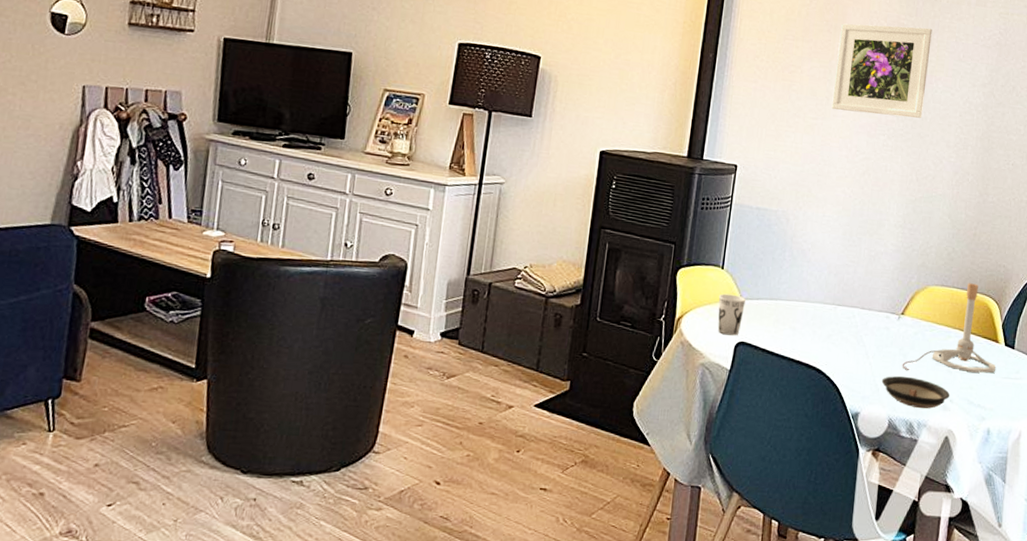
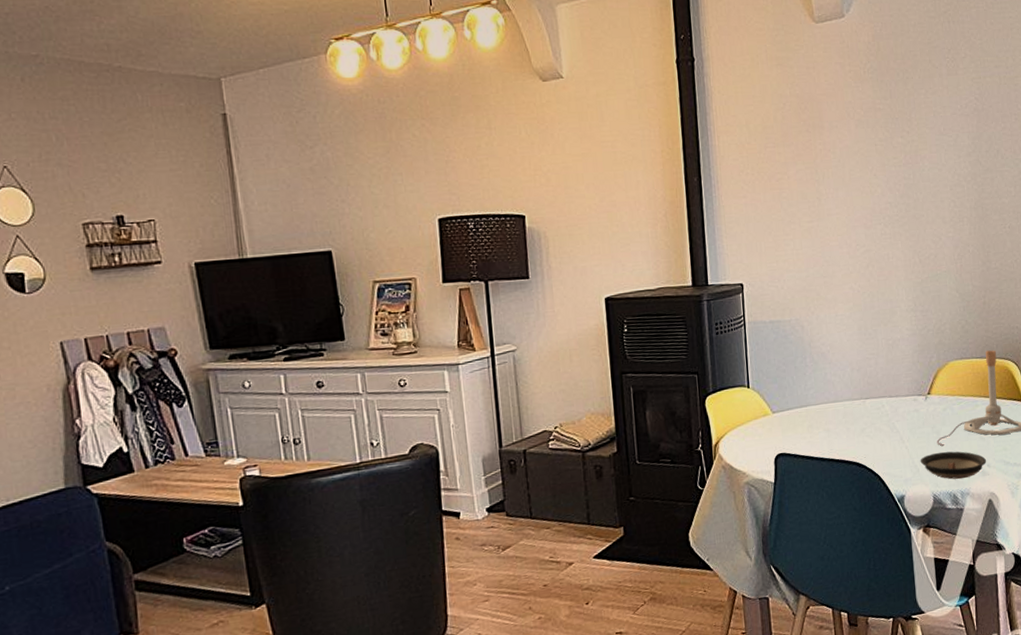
cup: present [717,293,746,336] -> none [750,410,777,451]
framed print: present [831,23,932,118] -> none [819,108,914,209]

